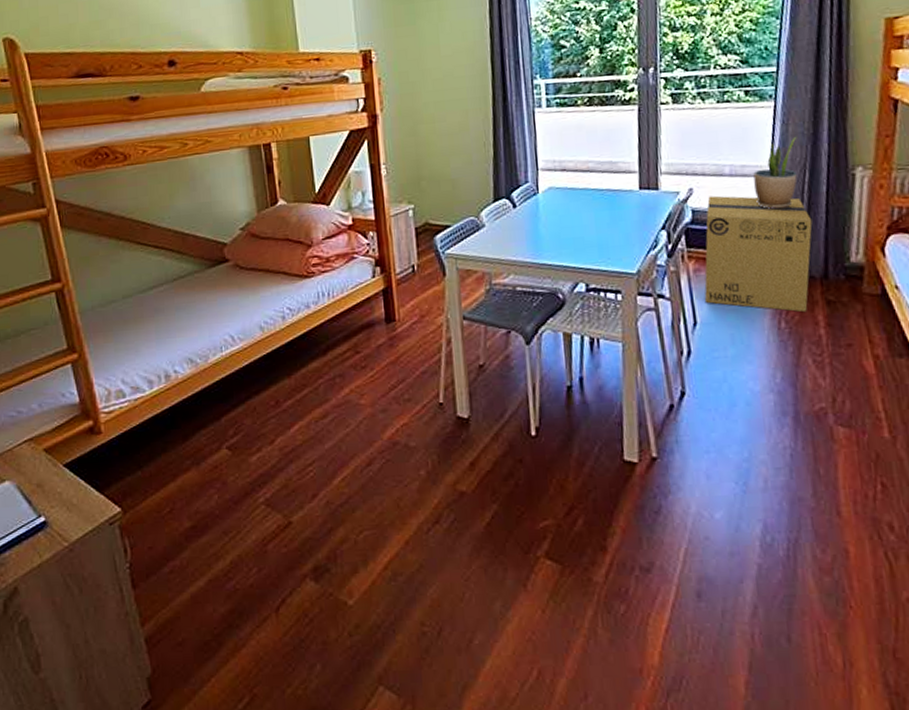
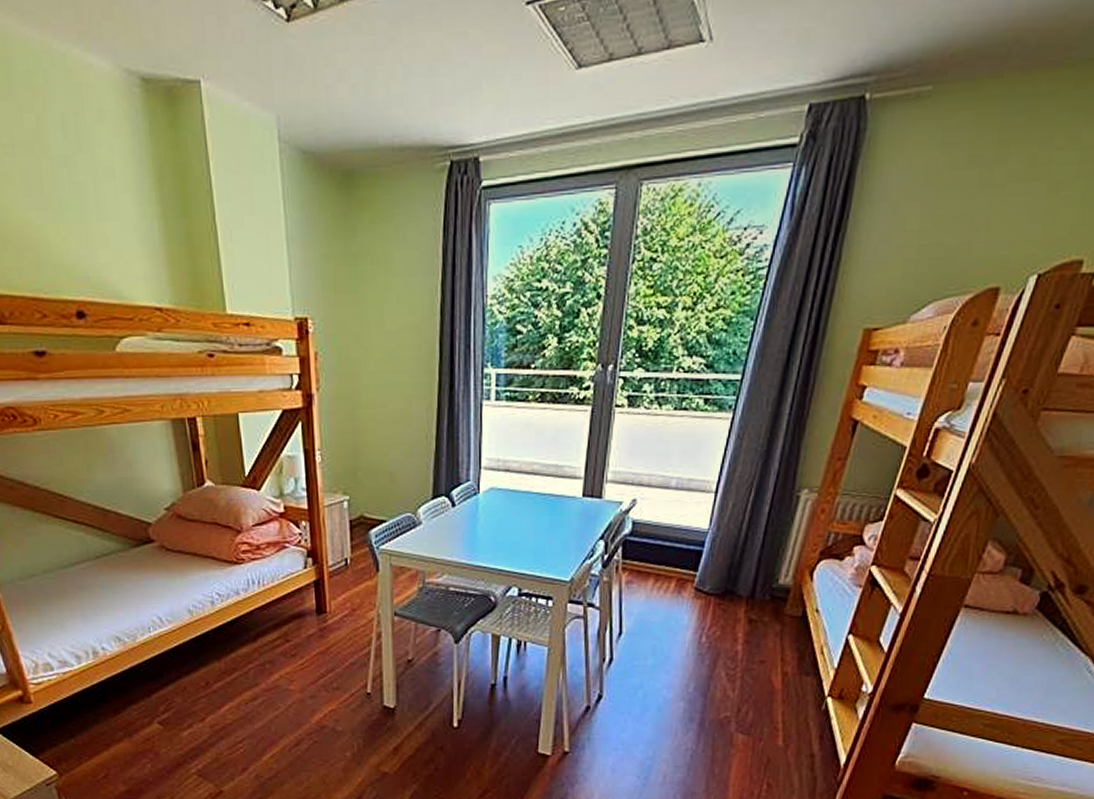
cardboard box: present [704,195,812,313] -> none [632,508,749,629]
potted plant: present [753,137,797,210] -> none [698,453,749,527]

